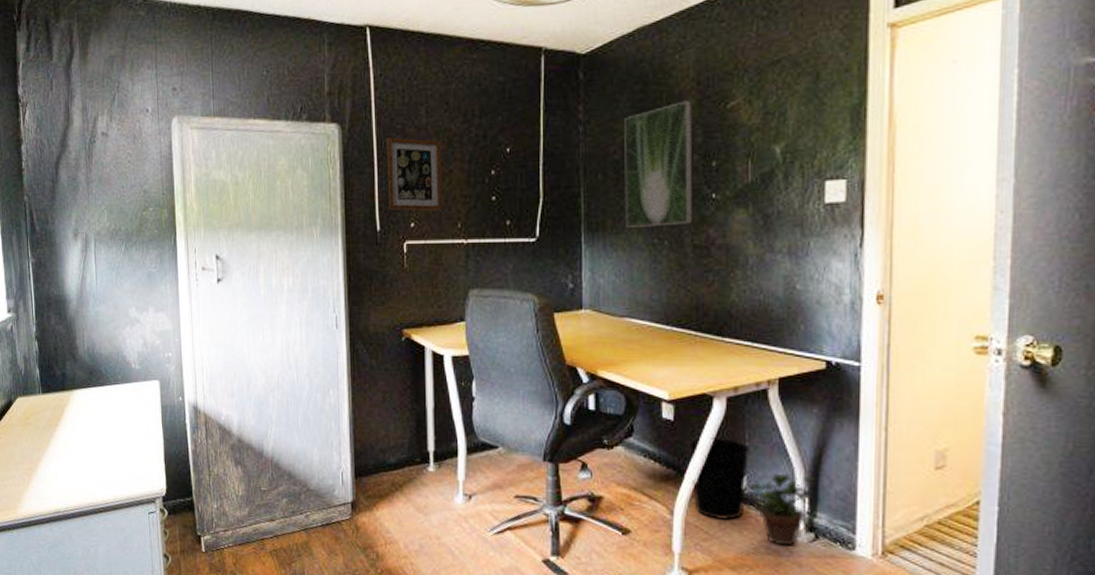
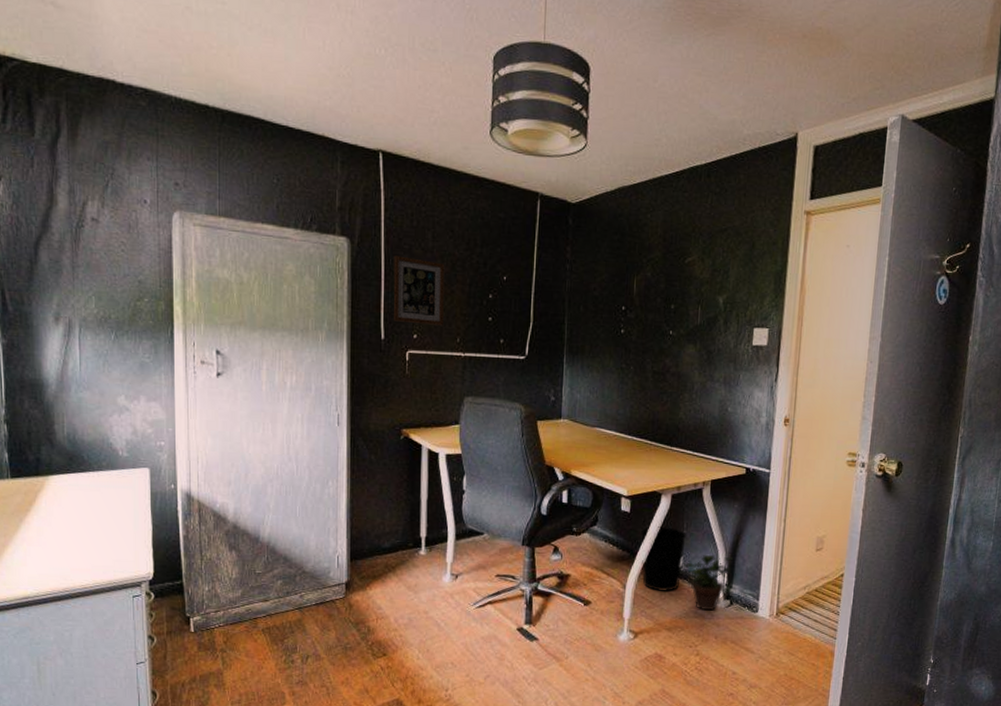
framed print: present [624,100,693,227] -> none [601,253,658,354]

